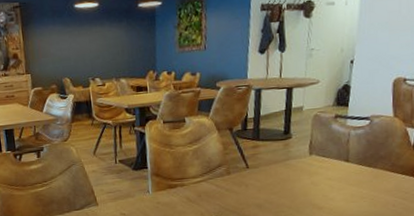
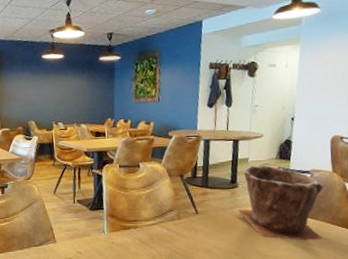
plant pot: none [292,112,384,190] -> present [238,163,324,241]

